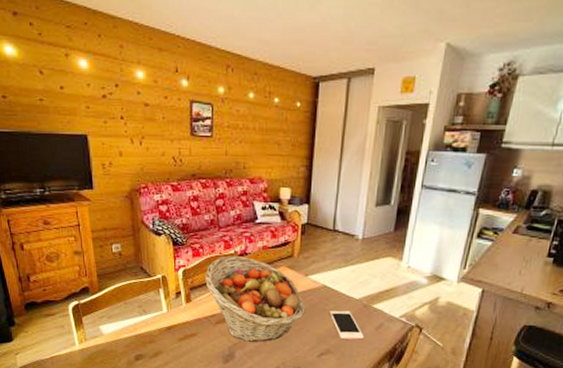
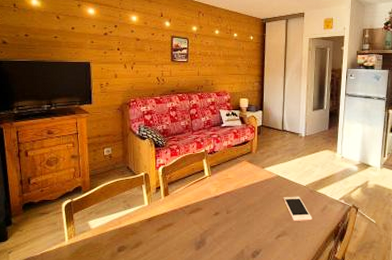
fruit basket: present [205,256,304,342] -> none [181,154,263,228]

